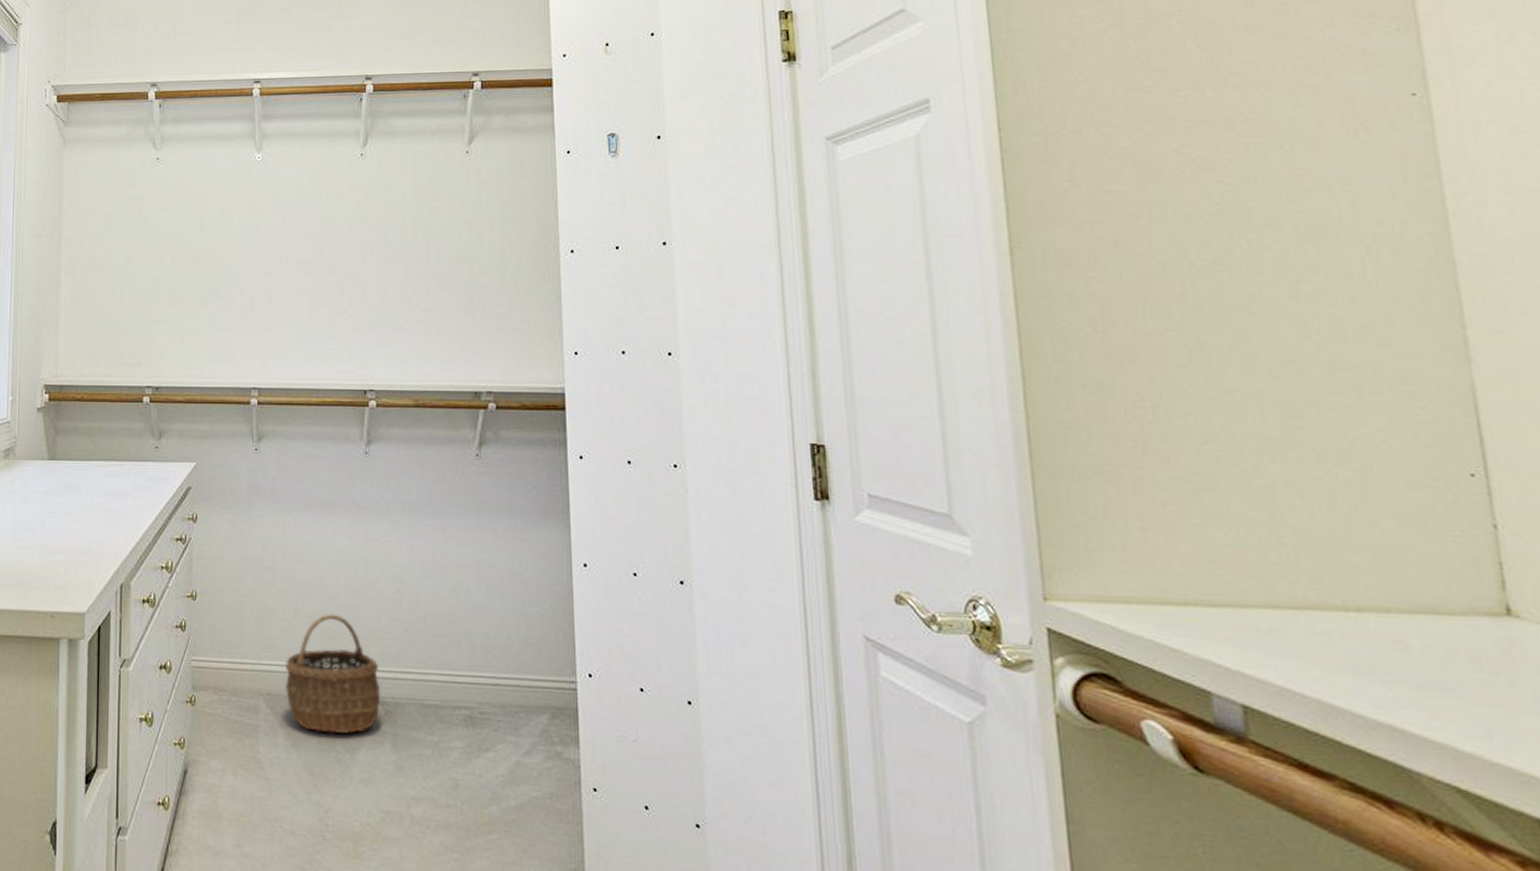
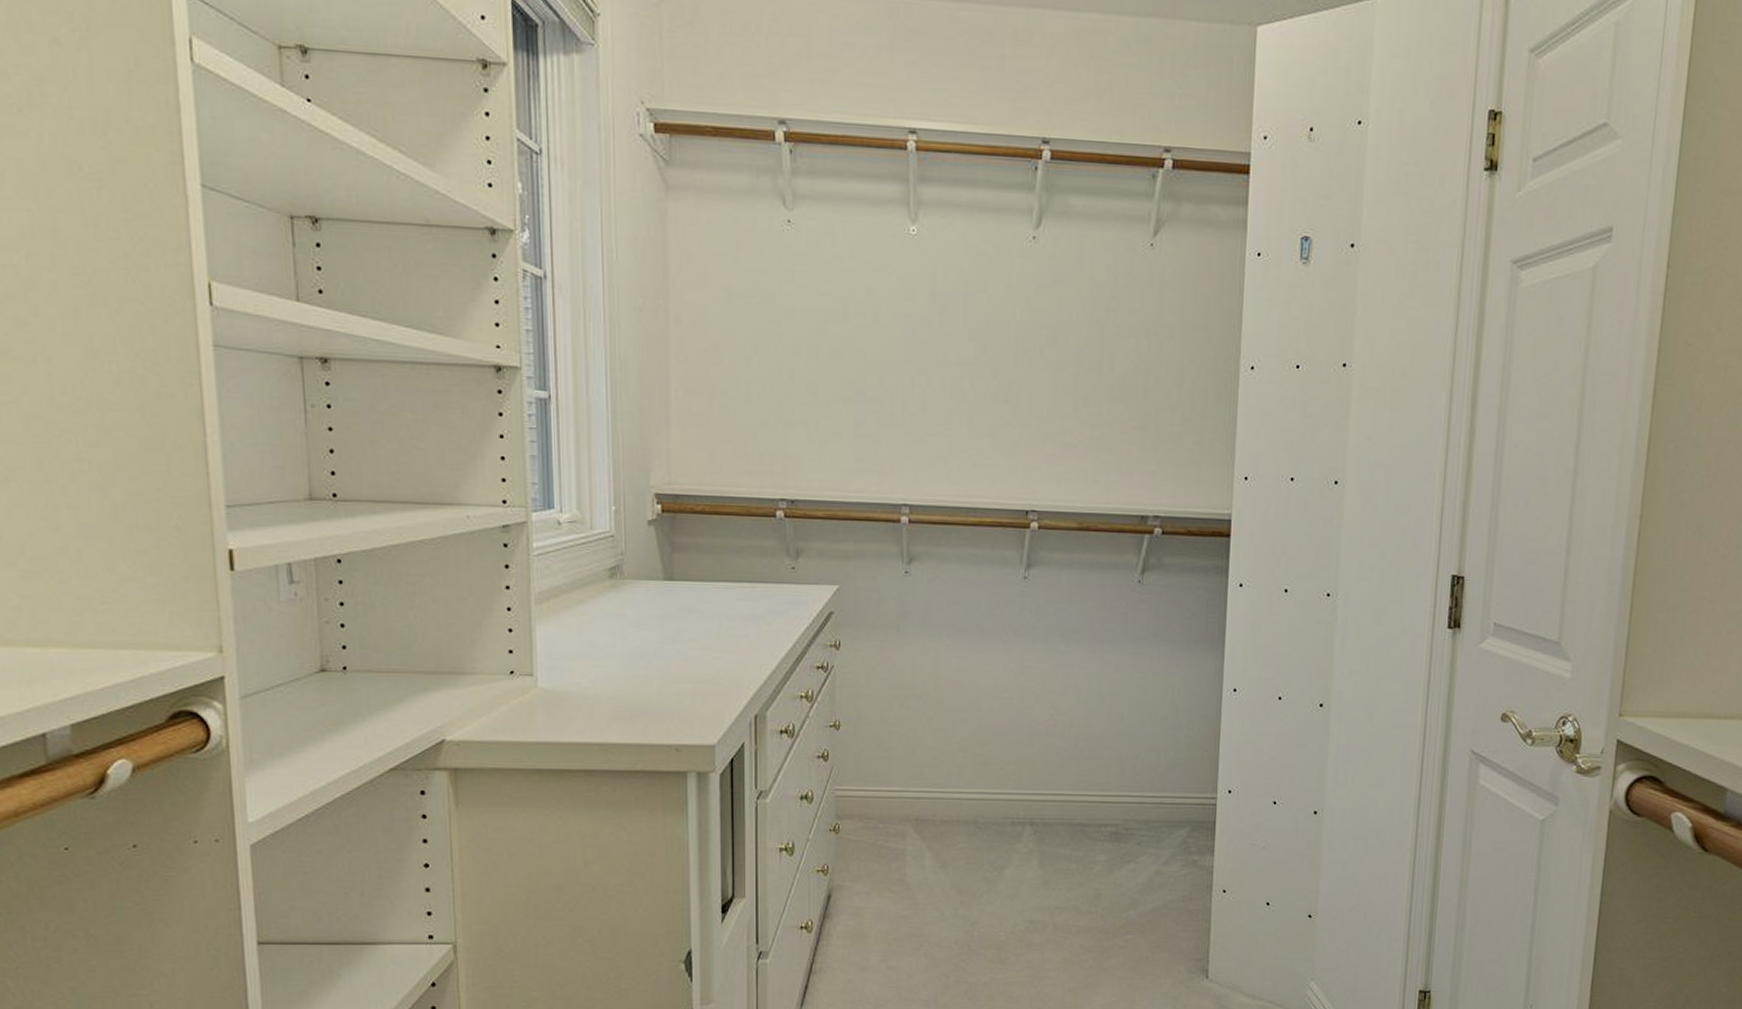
wicker basket: present [284,614,381,734] -> none [933,740,1031,854]

